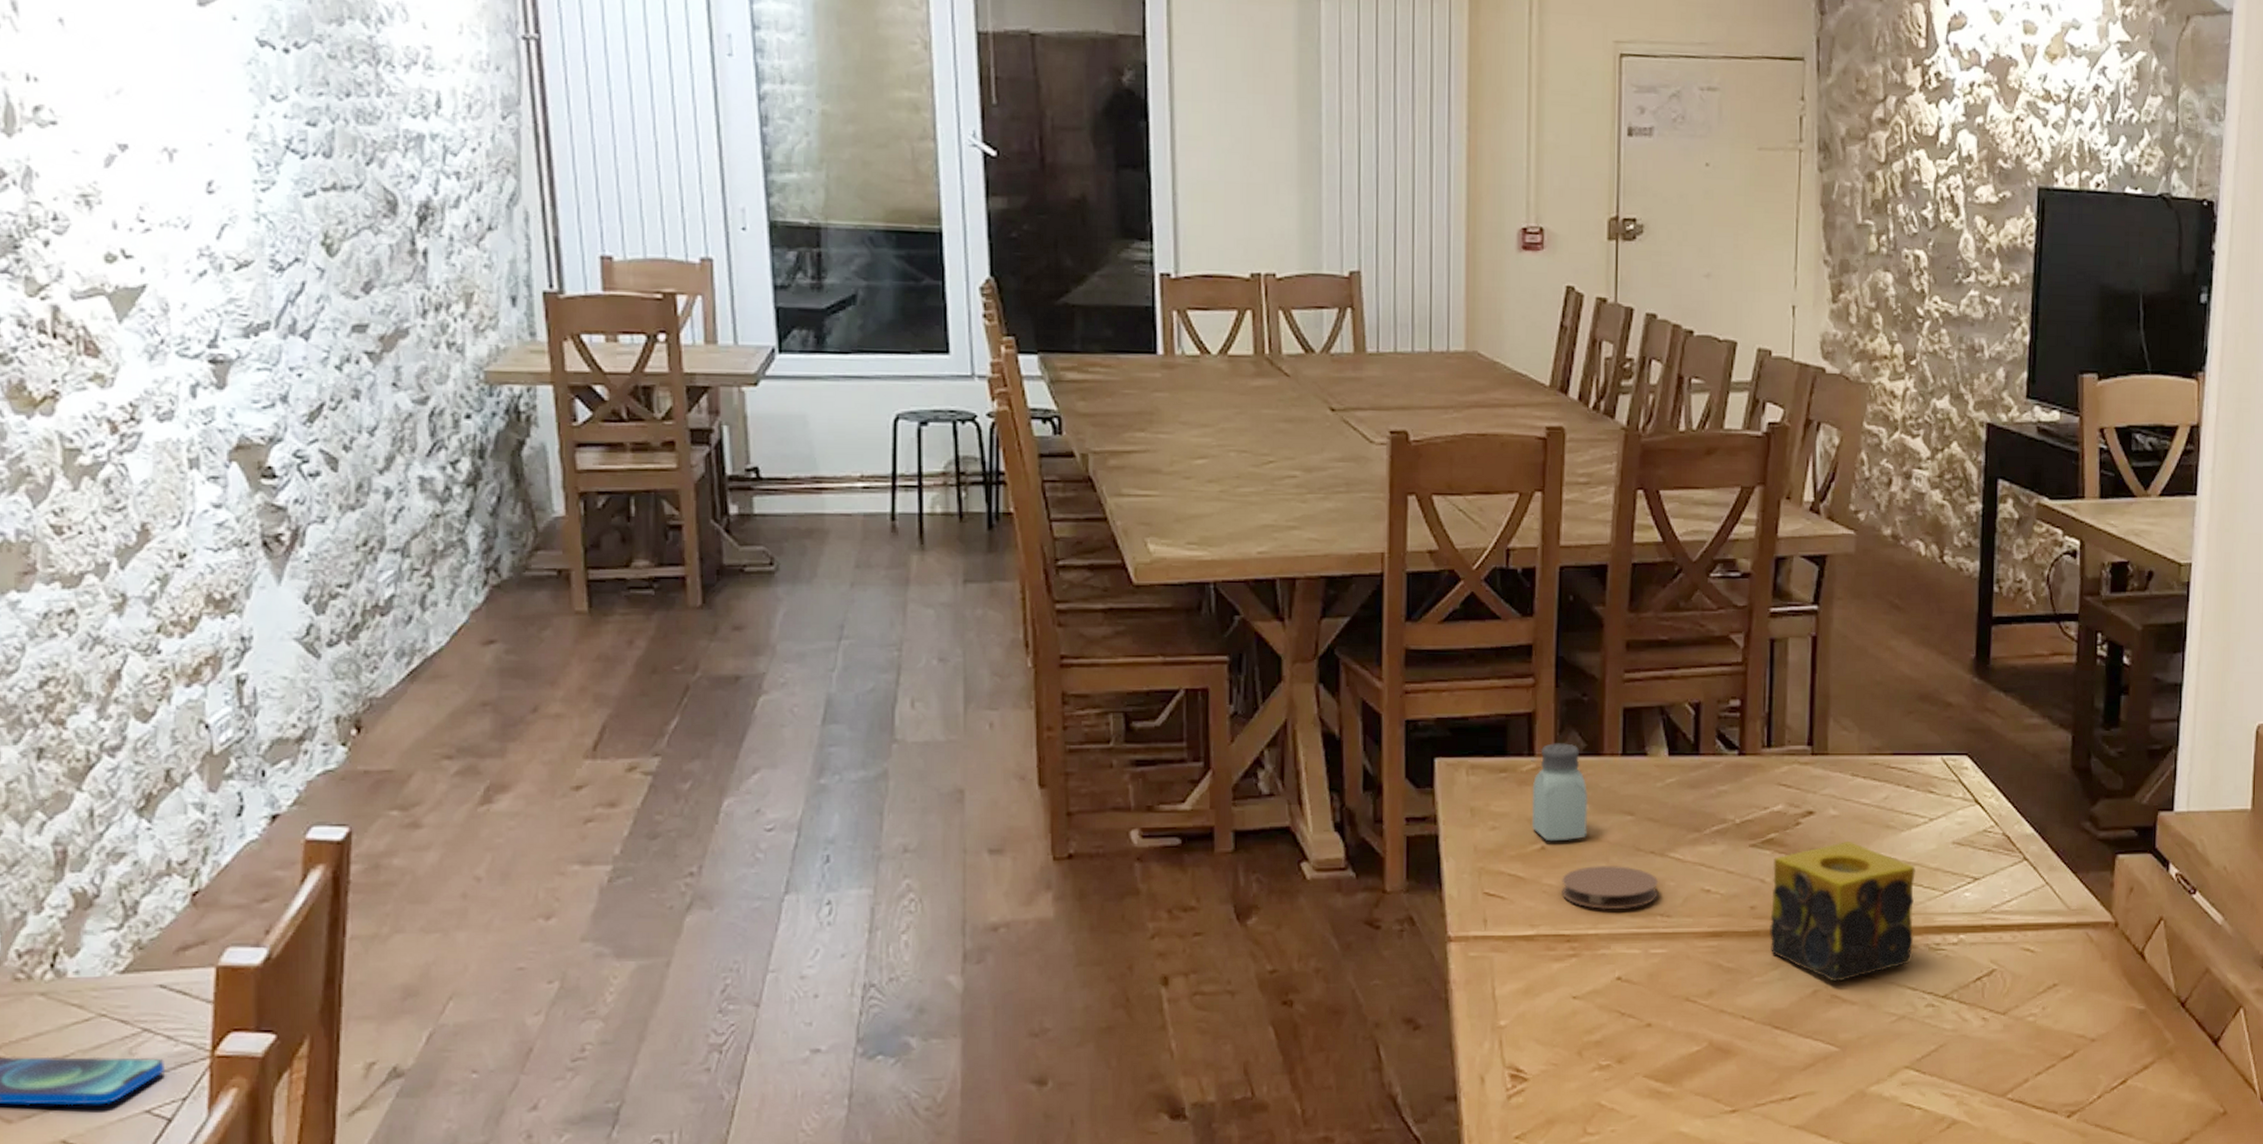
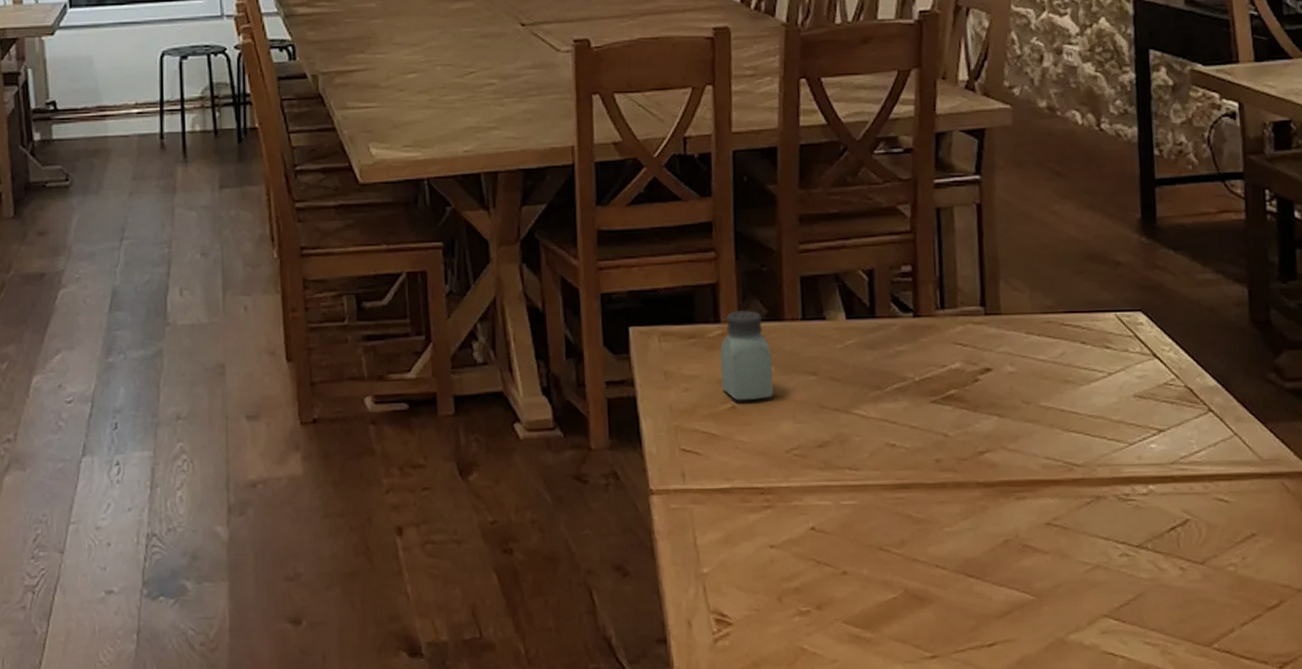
coaster: present [1562,865,1659,909] -> none [753,422,846,463]
candle: present [1770,840,1915,982] -> none [955,395,1103,532]

